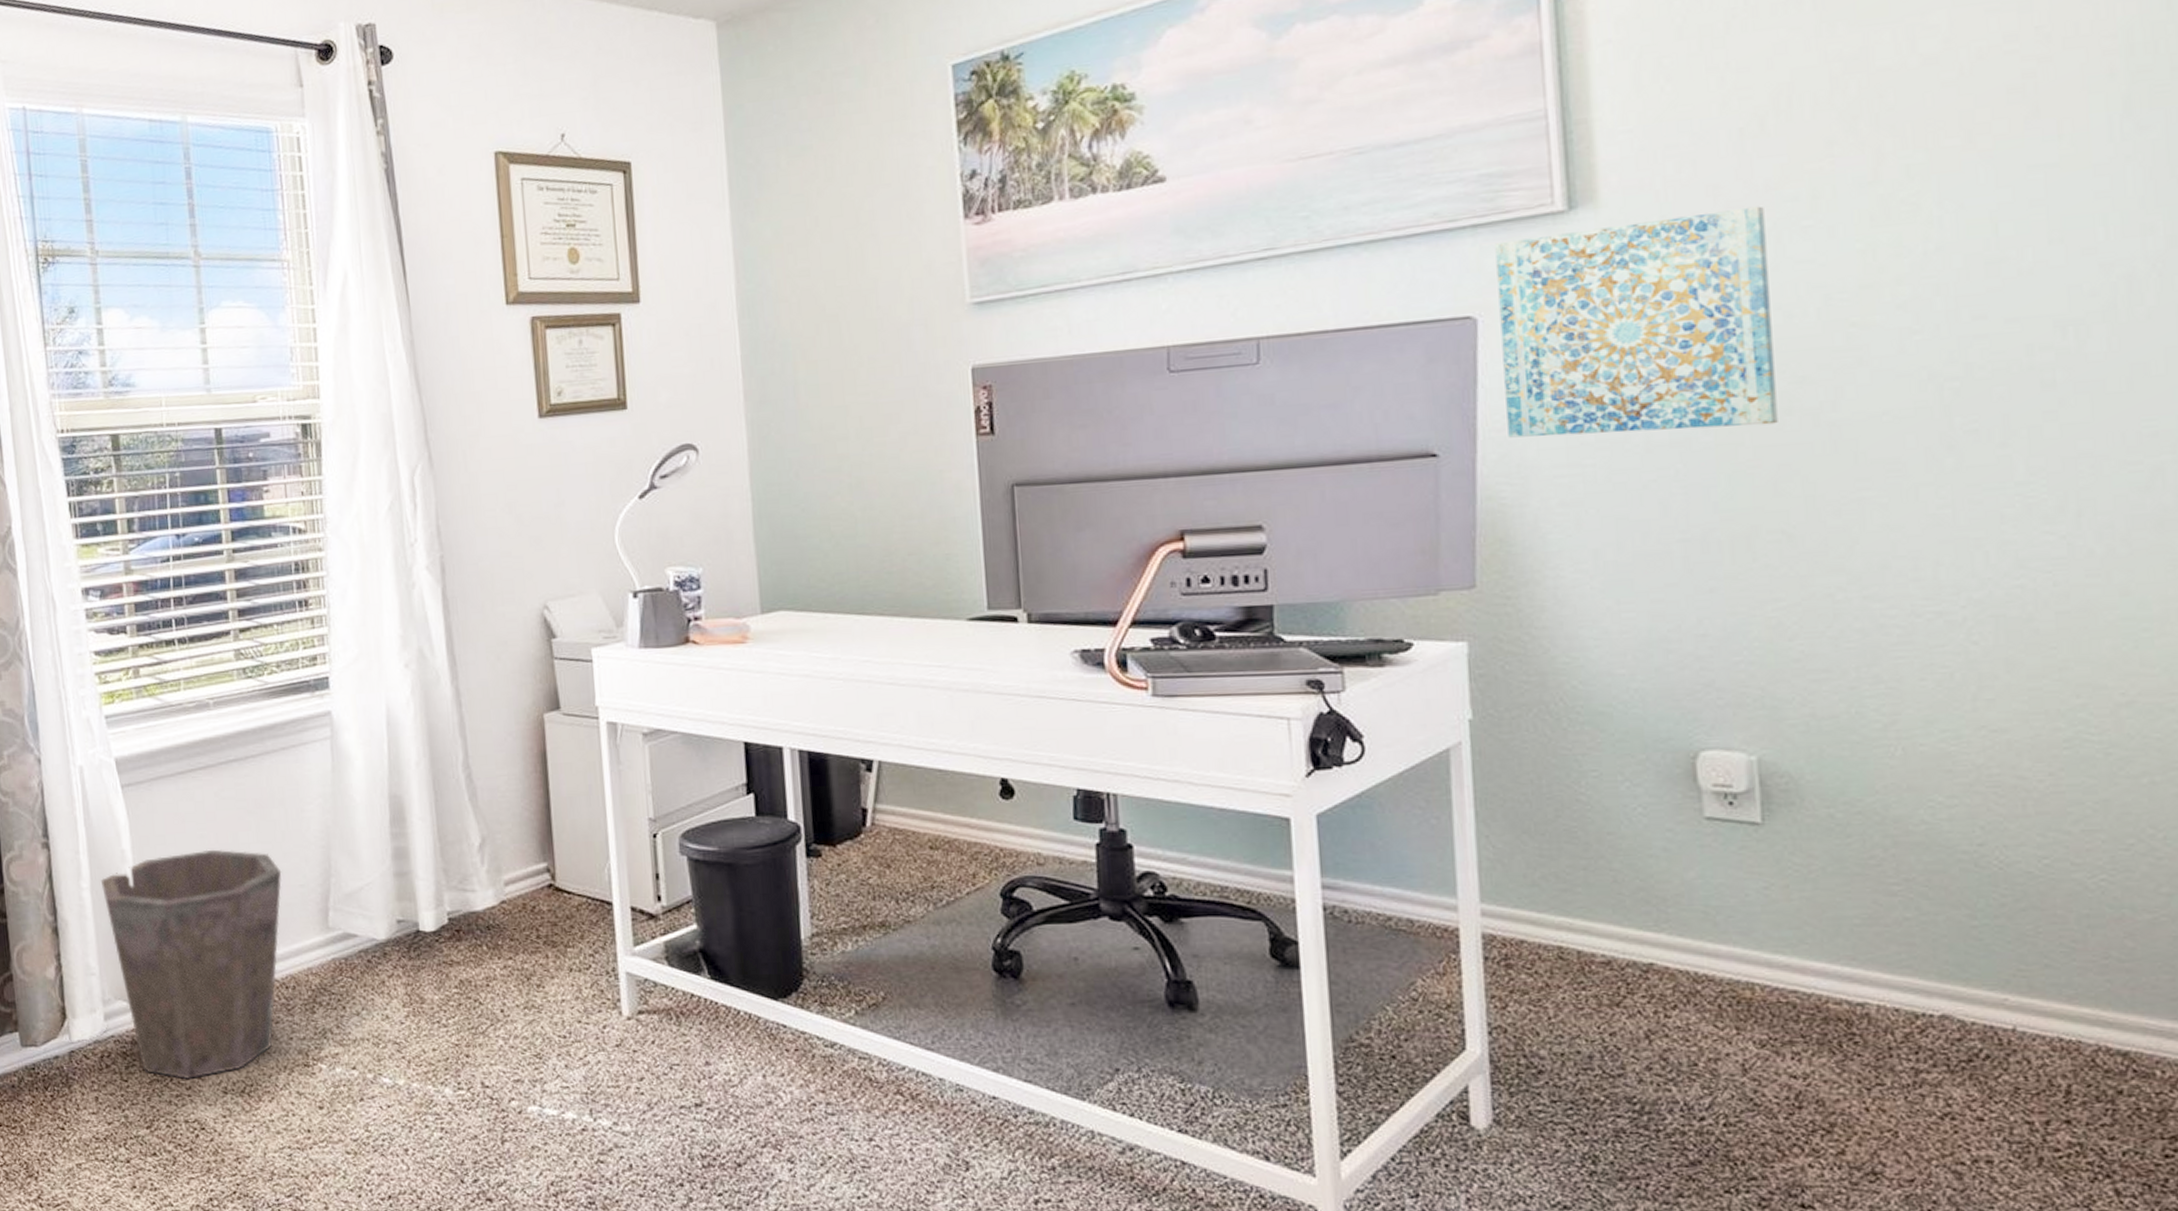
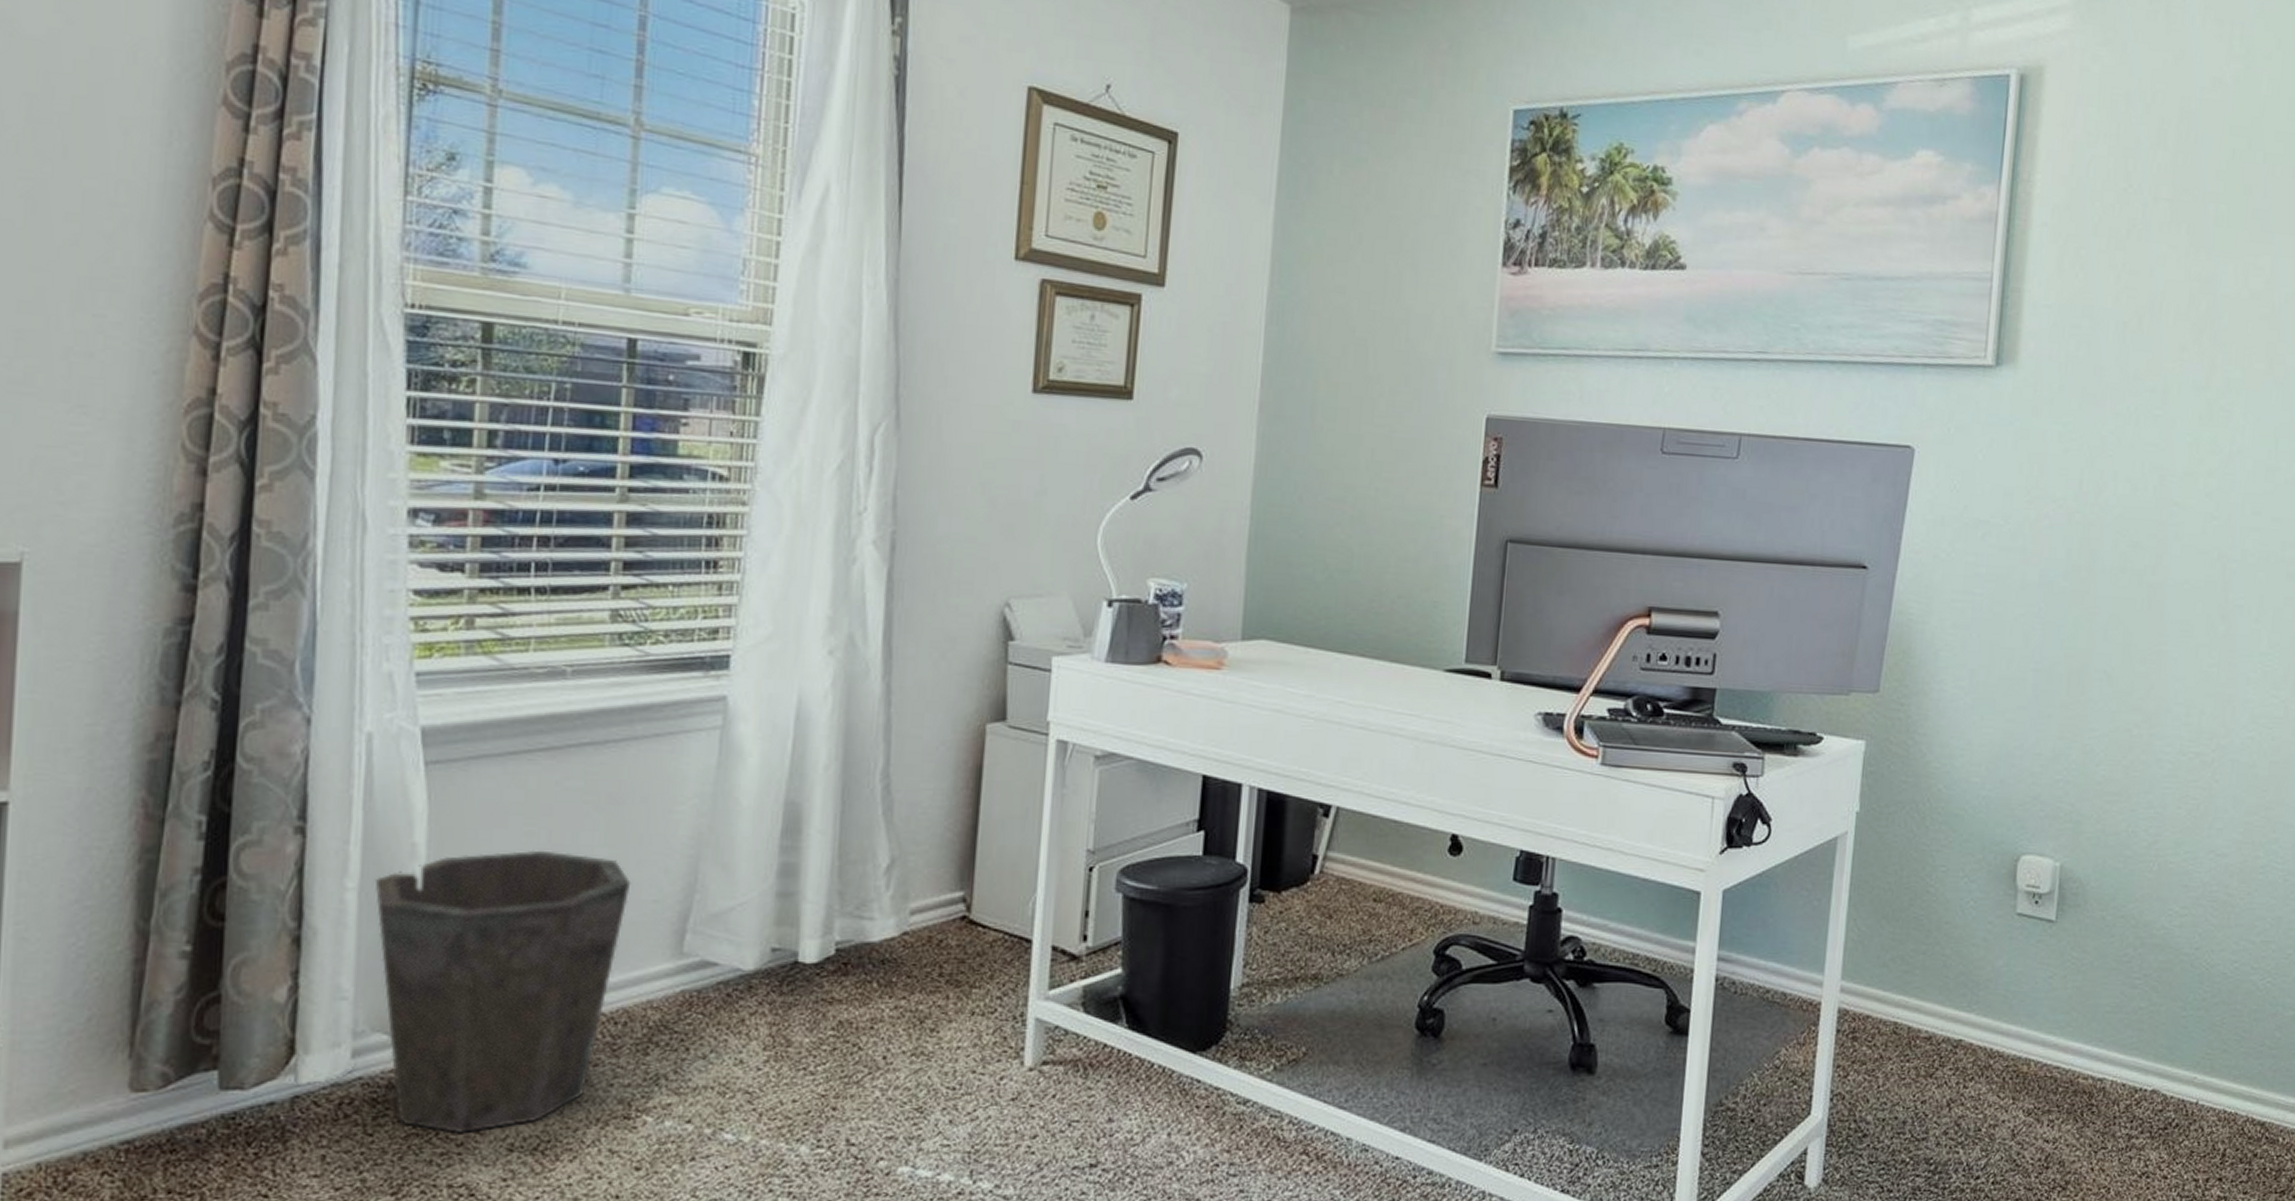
wall art: present [1495,206,1778,438] -> none [1923,384,2131,579]

